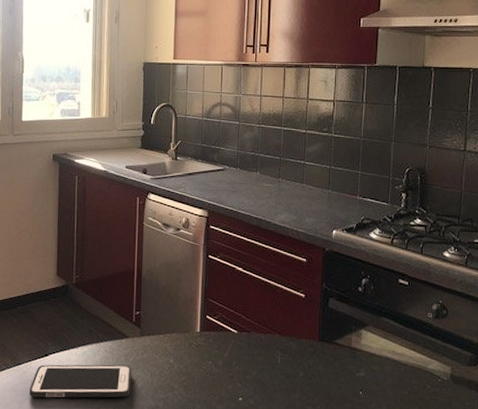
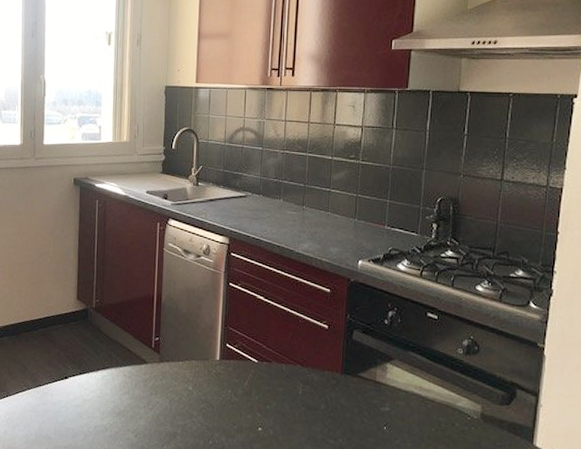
cell phone: present [29,364,131,398] -> none [49,387,150,423]

